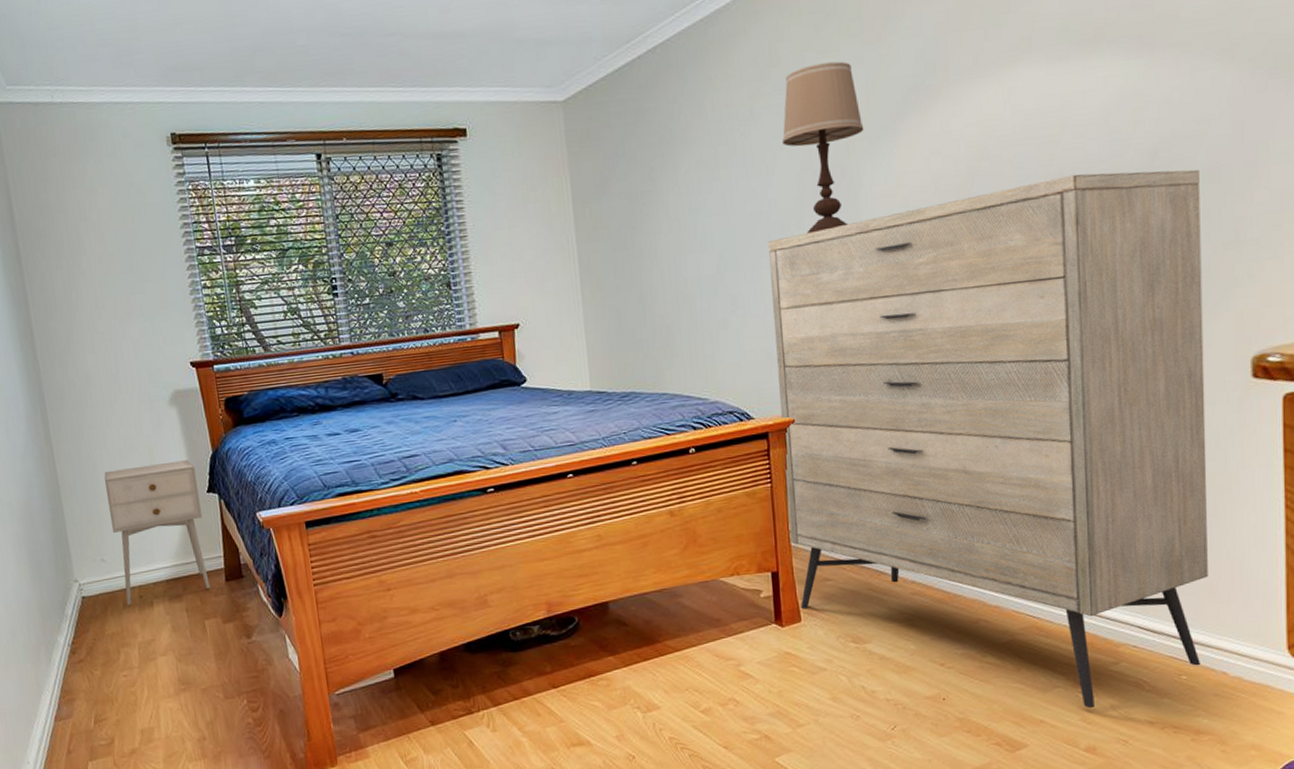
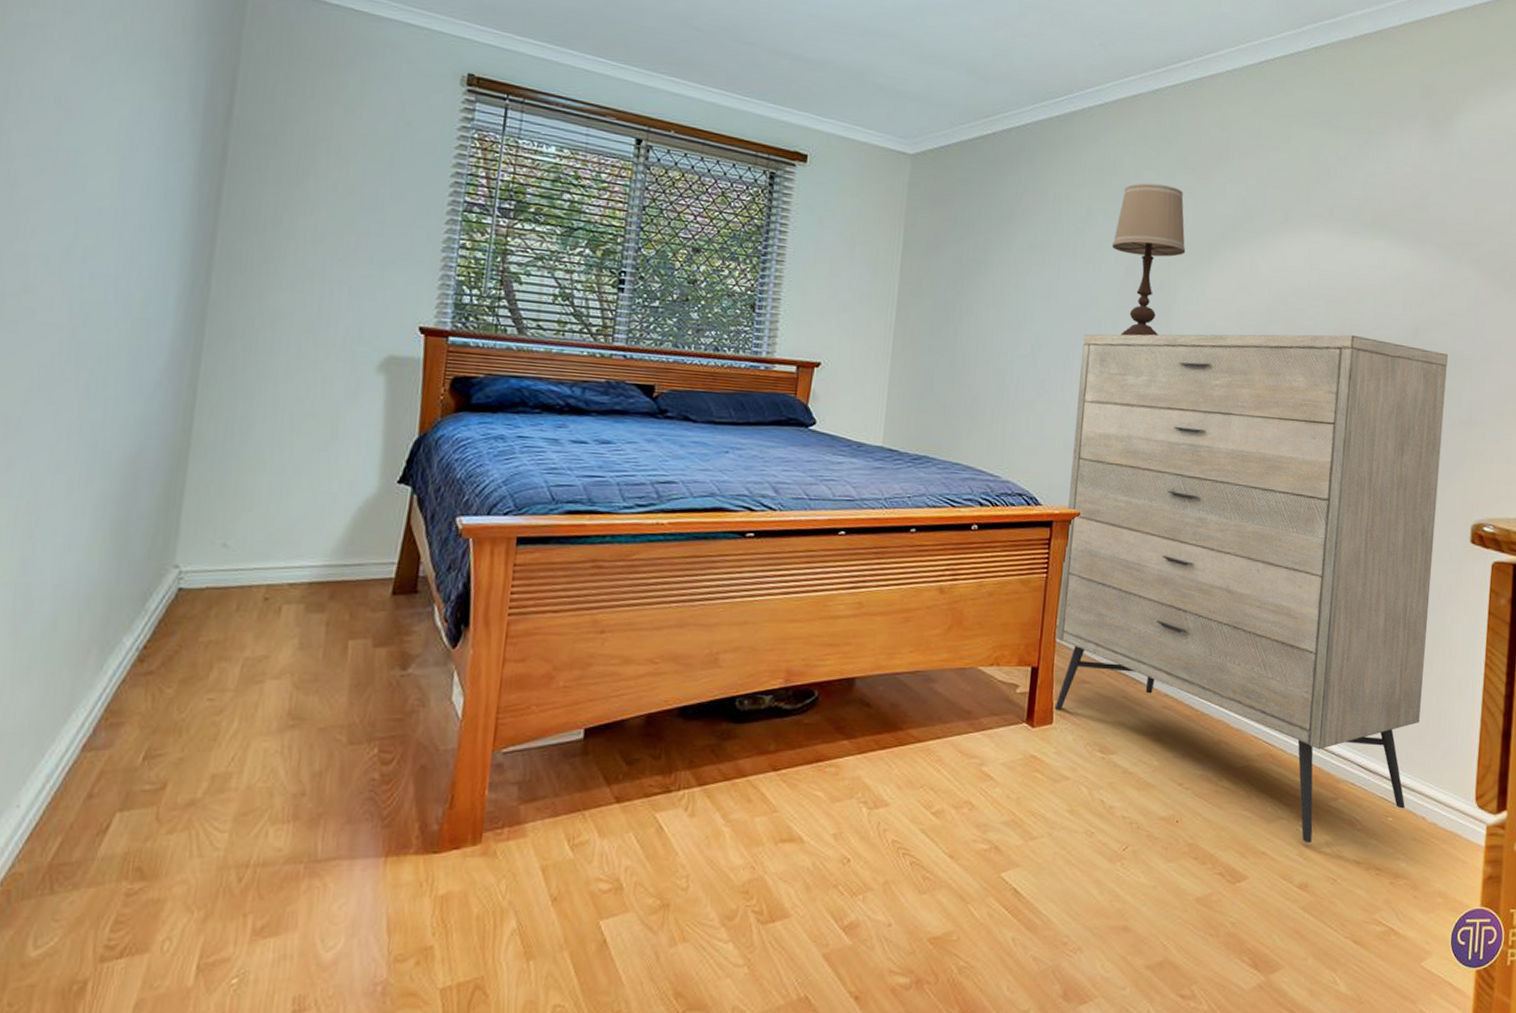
nightstand: present [104,460,210,605] -> none [243,435,390,607]

